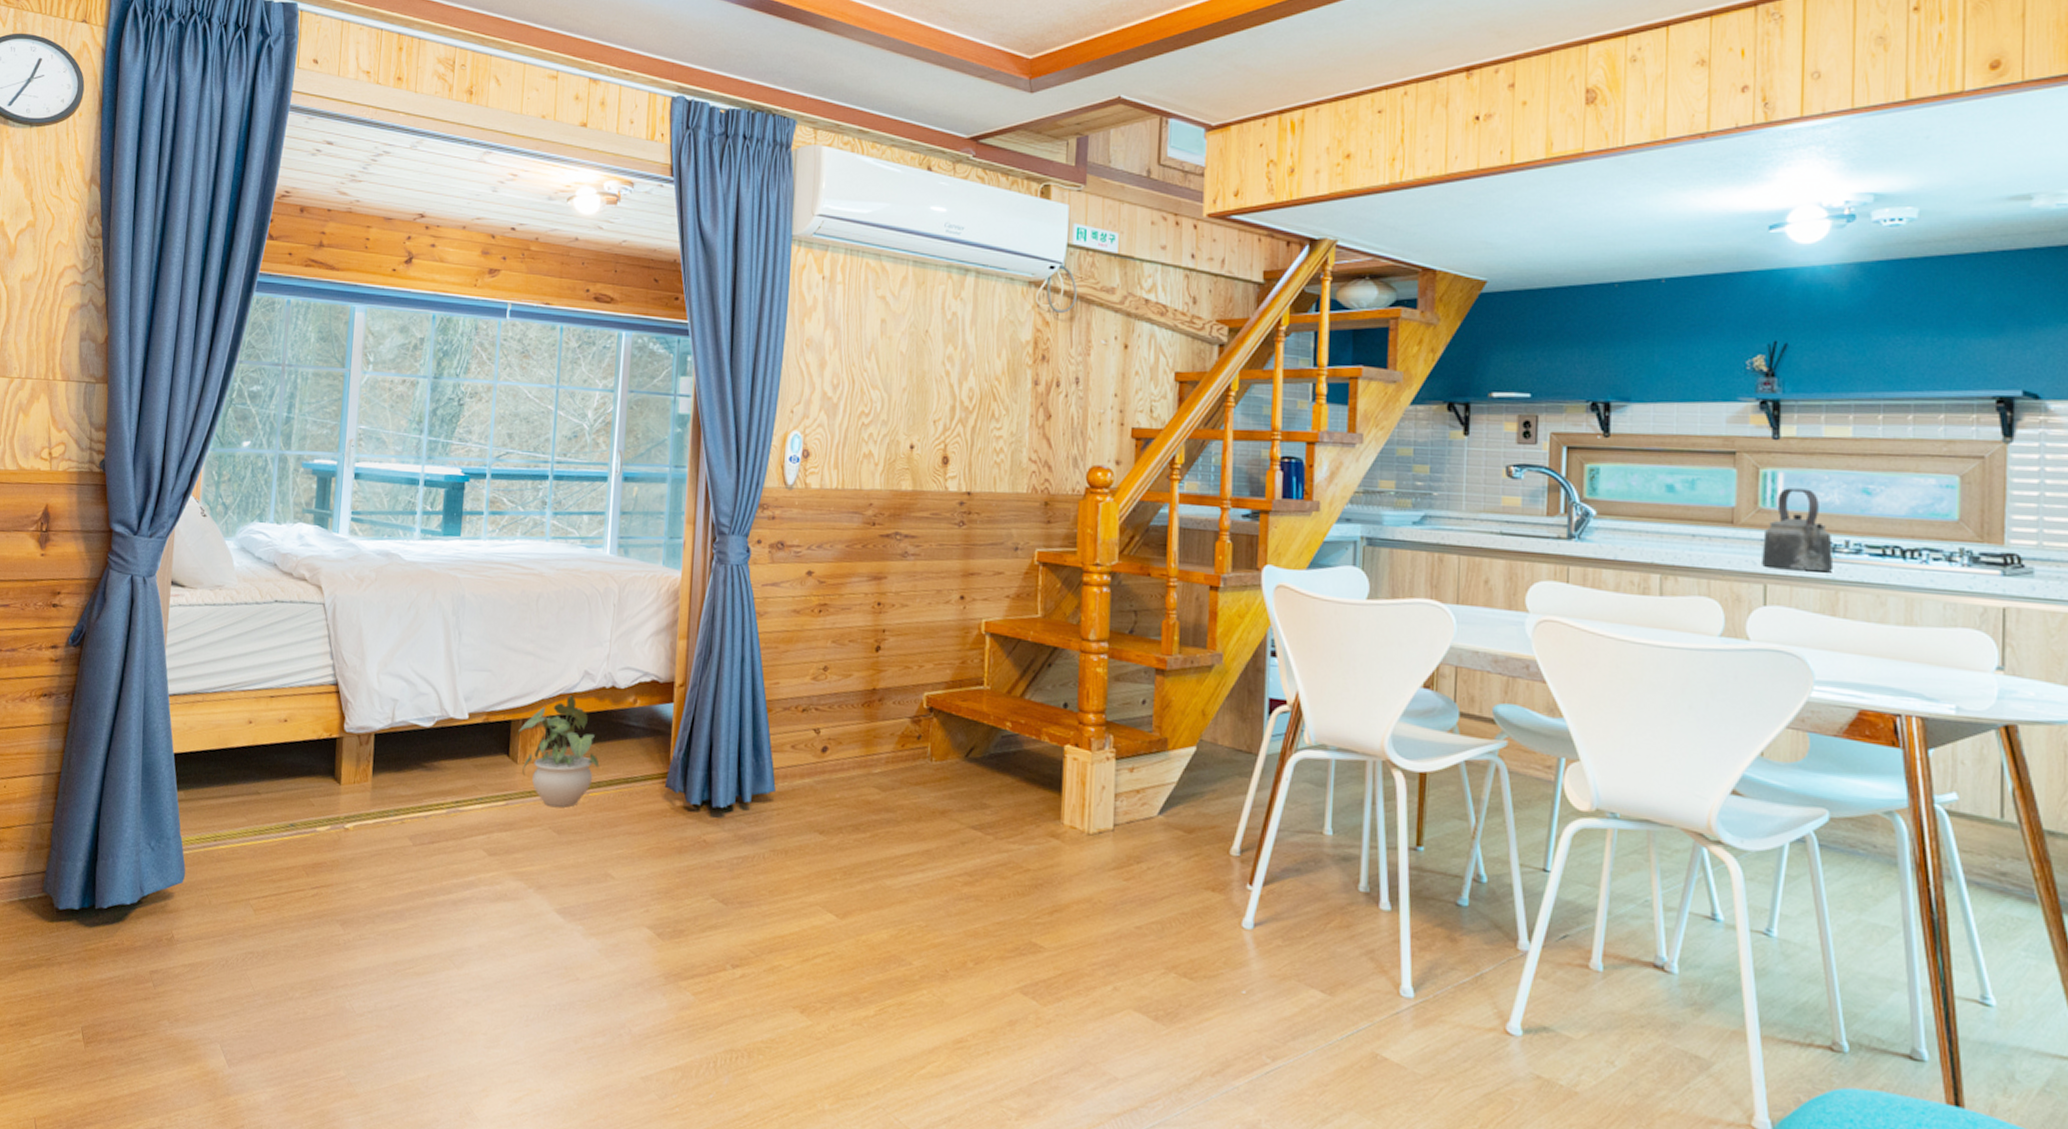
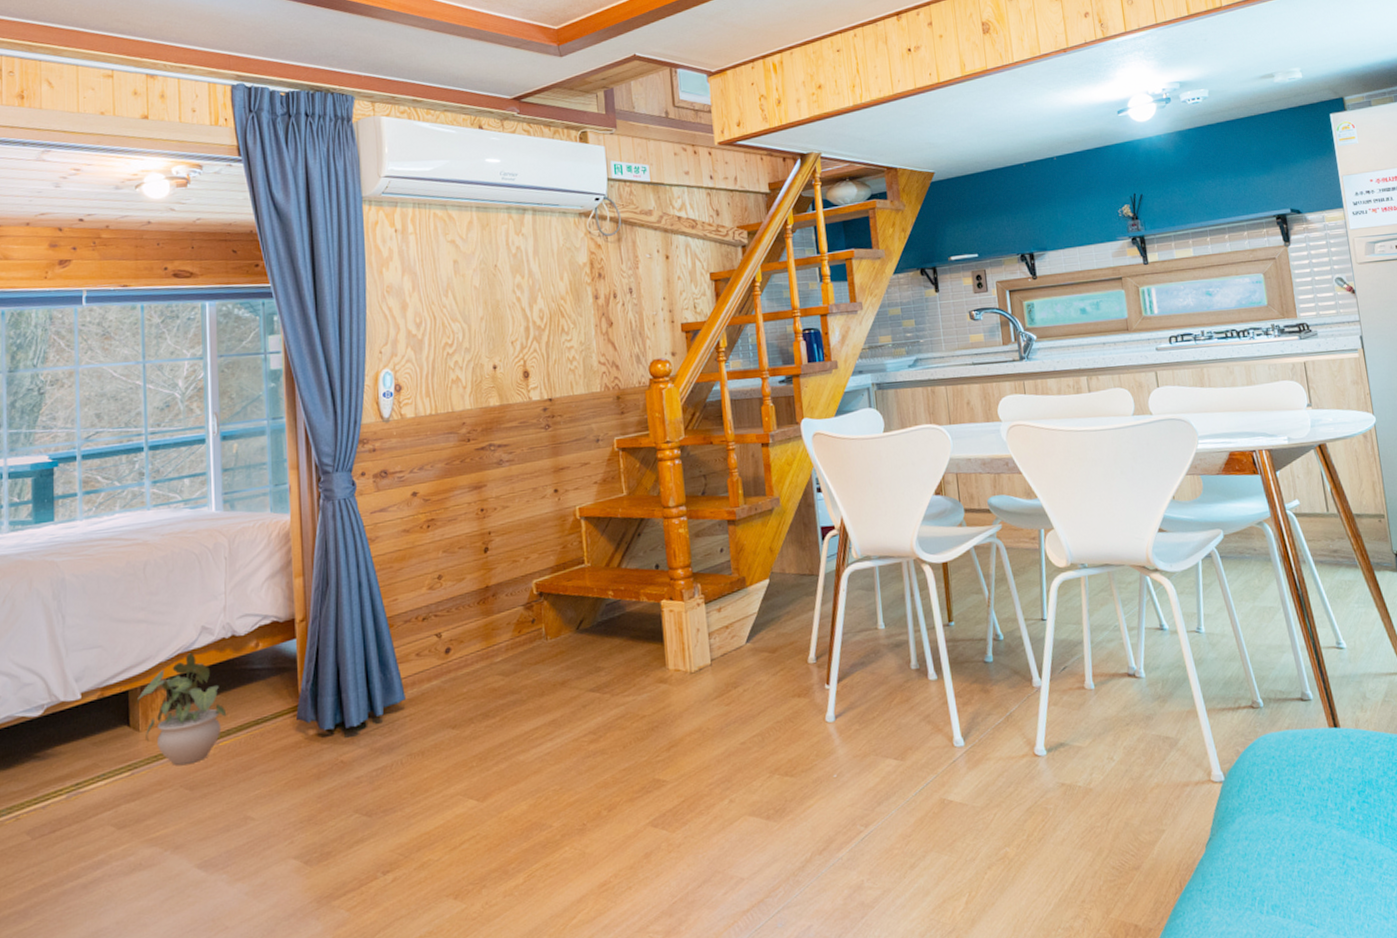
kettle: present [1762,488,1834,573] -> none [1149,297,1197,360]

